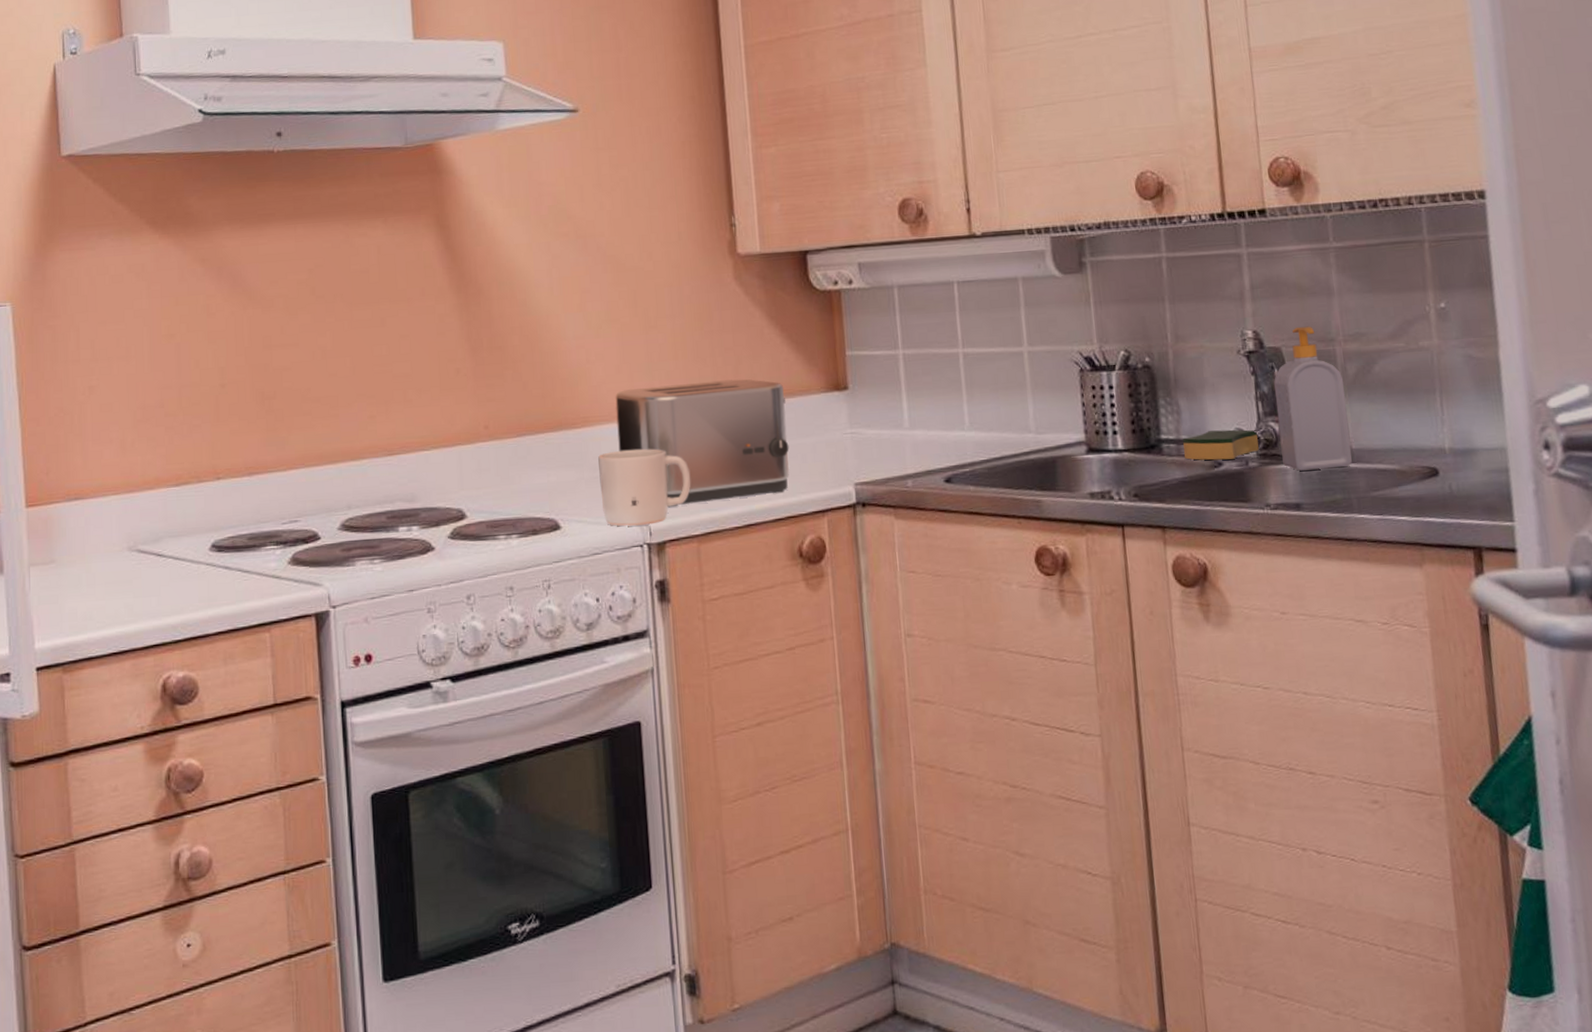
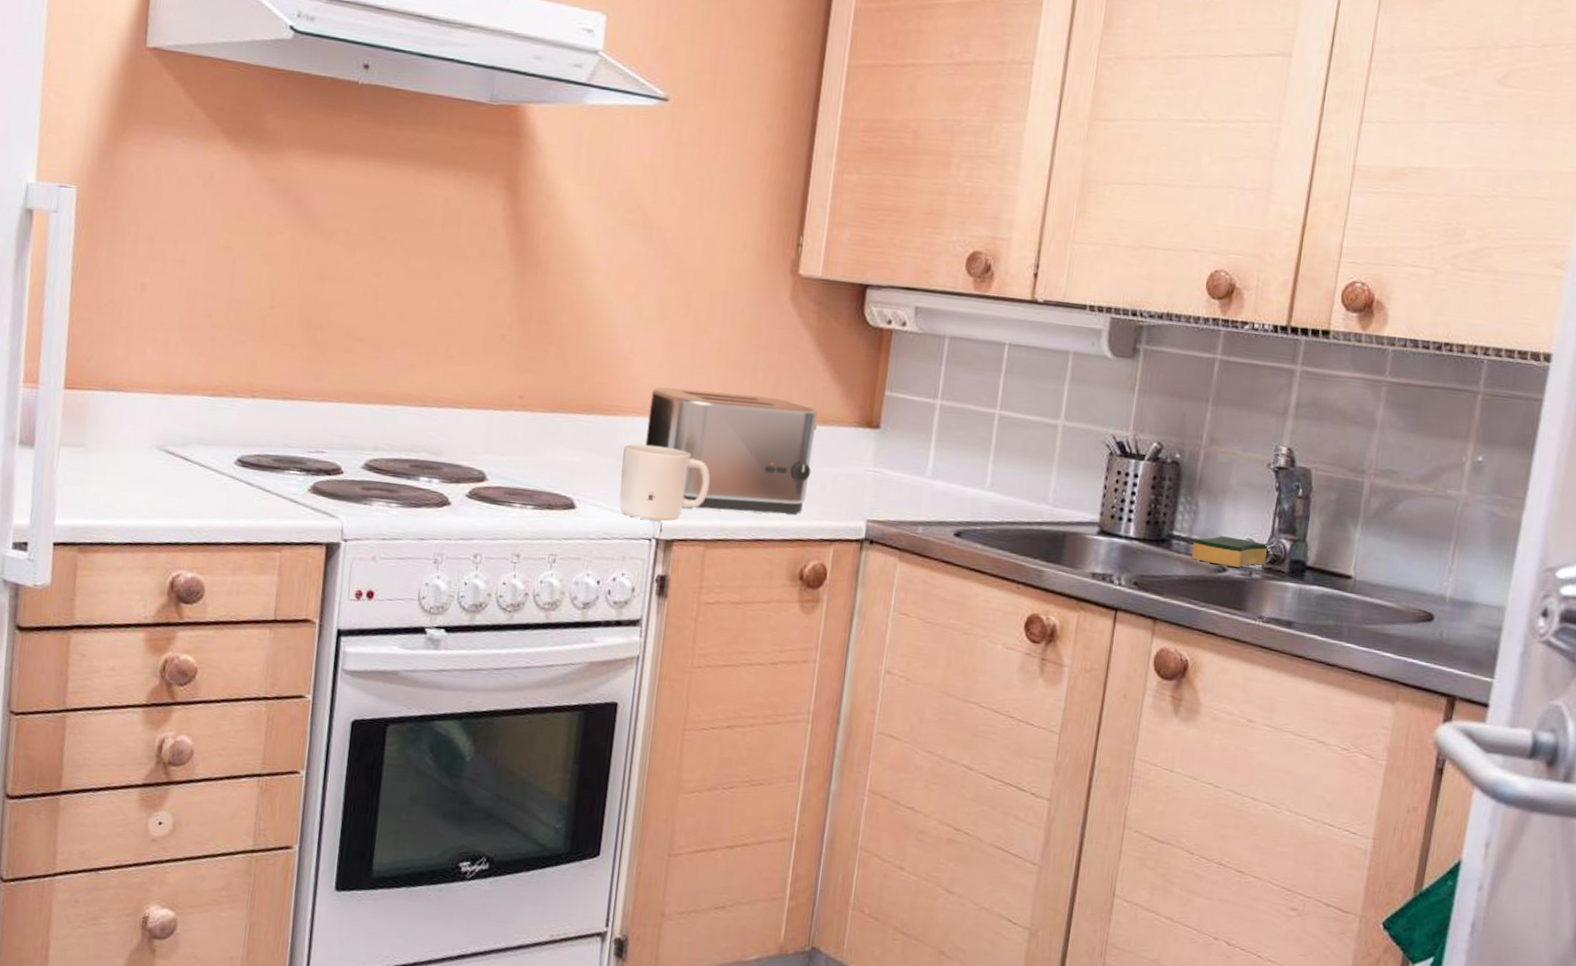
soap bottle: present [1274,326,1353,471] -> none [1285,452,1365,596]

